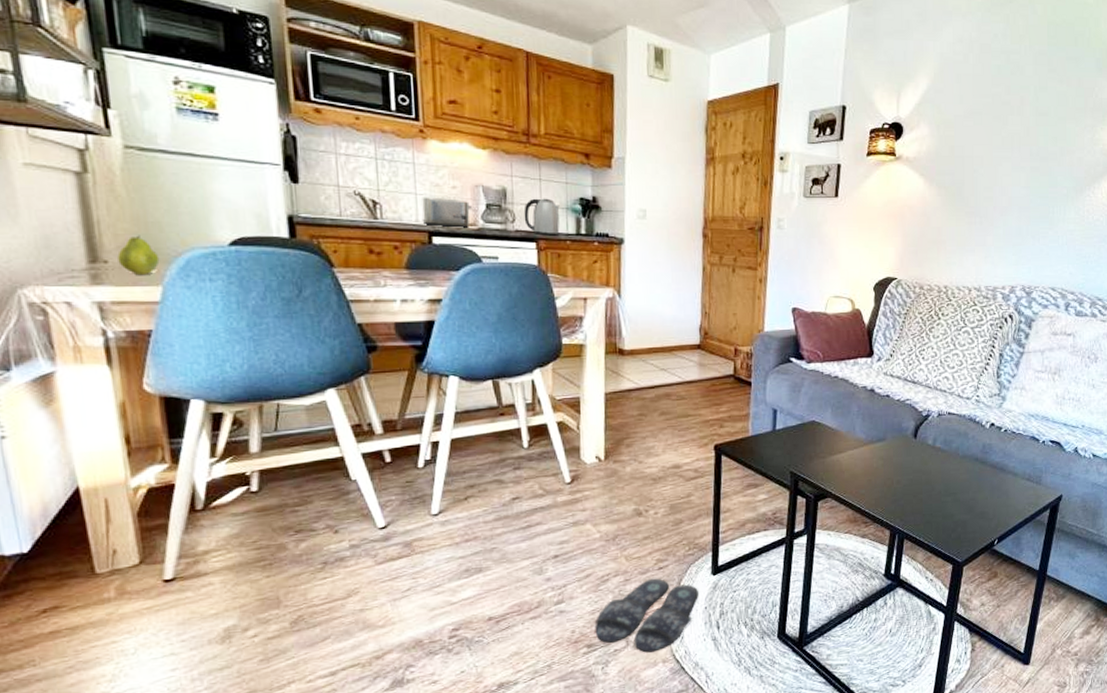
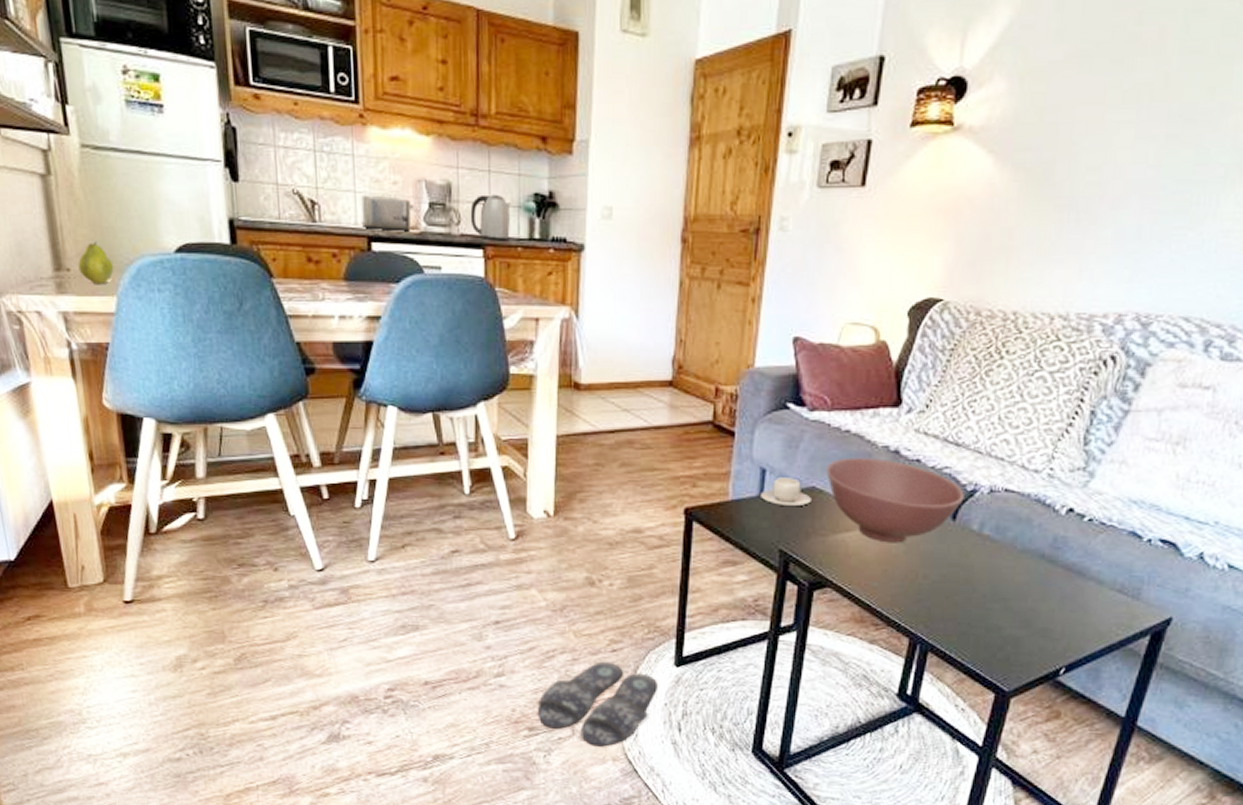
teacup: none [774,415,813,438] -> present [761,478,813,507]
bowl: none [823,396,921,459] -> present [827,457,964,543]

